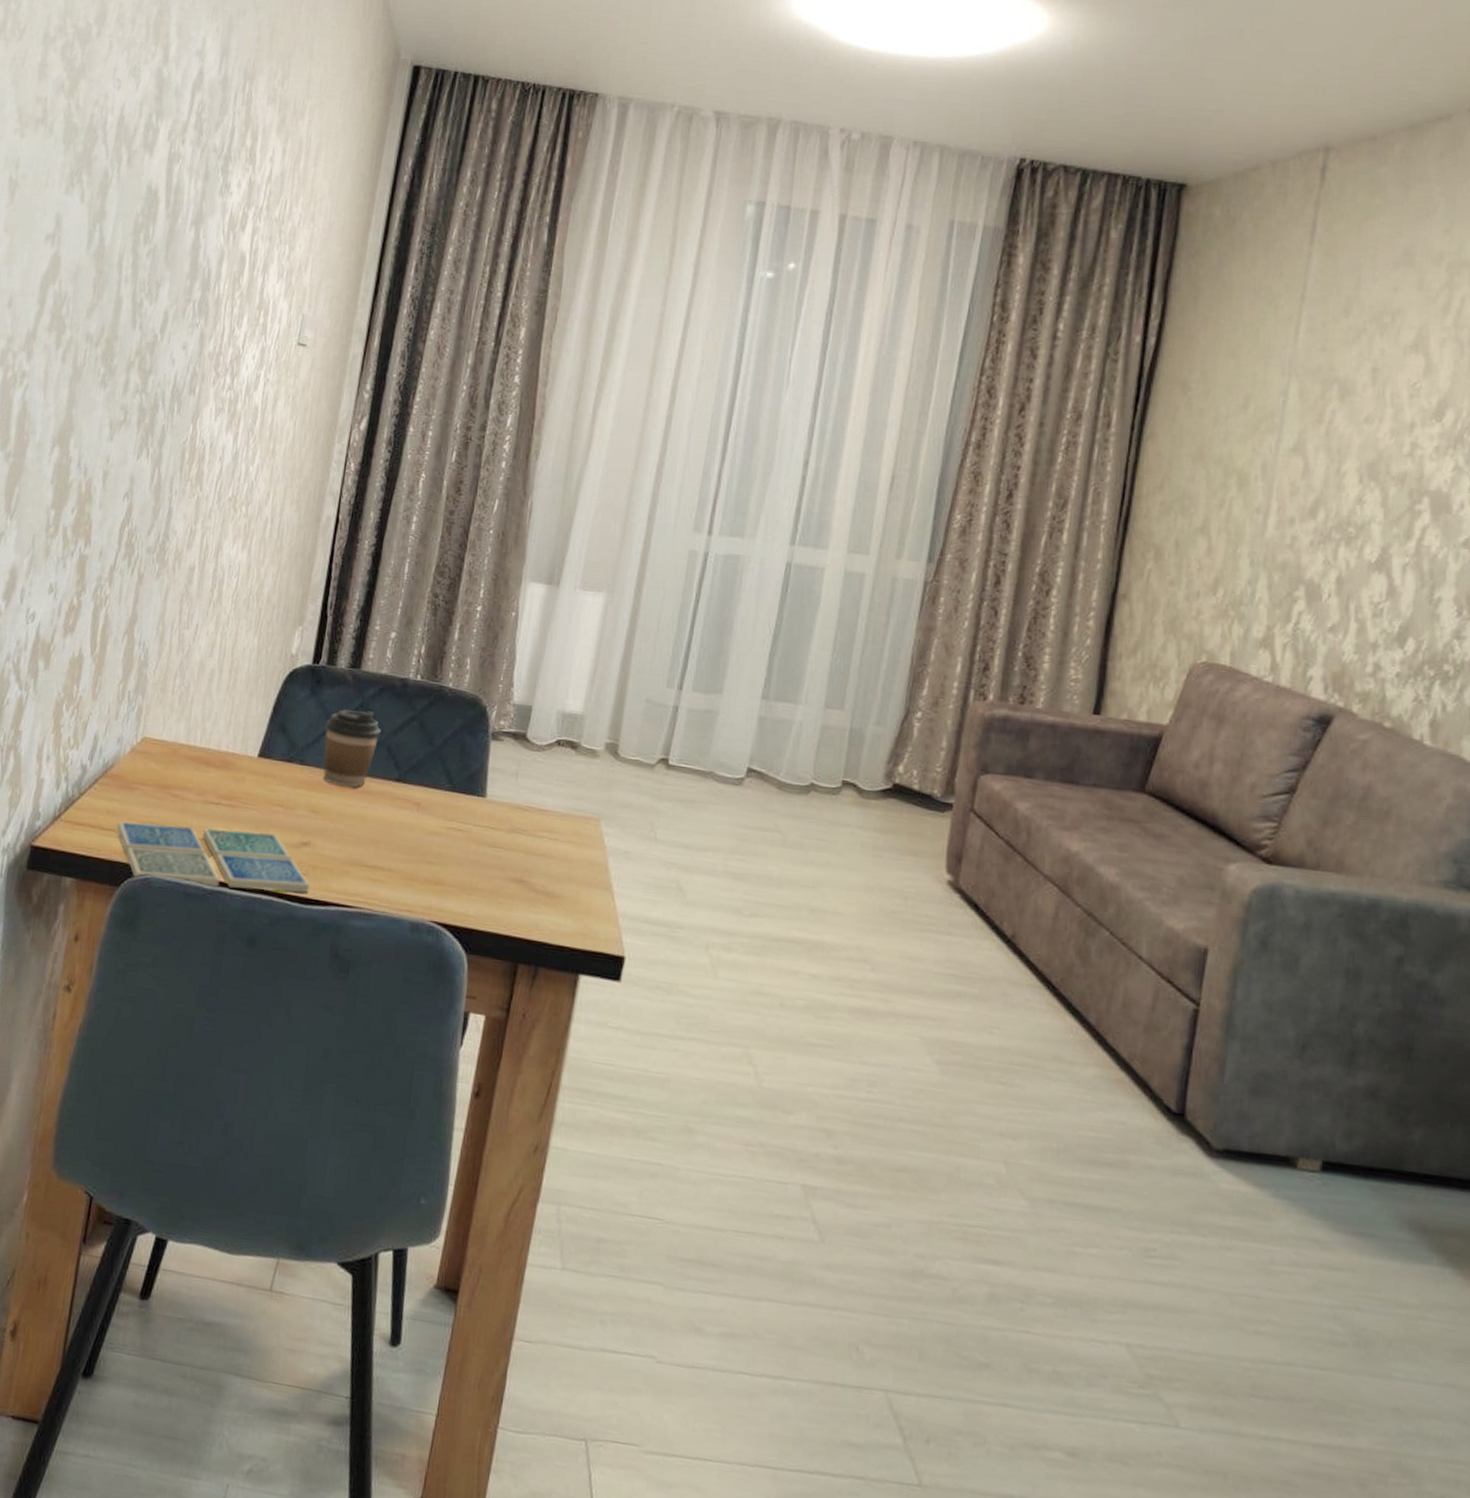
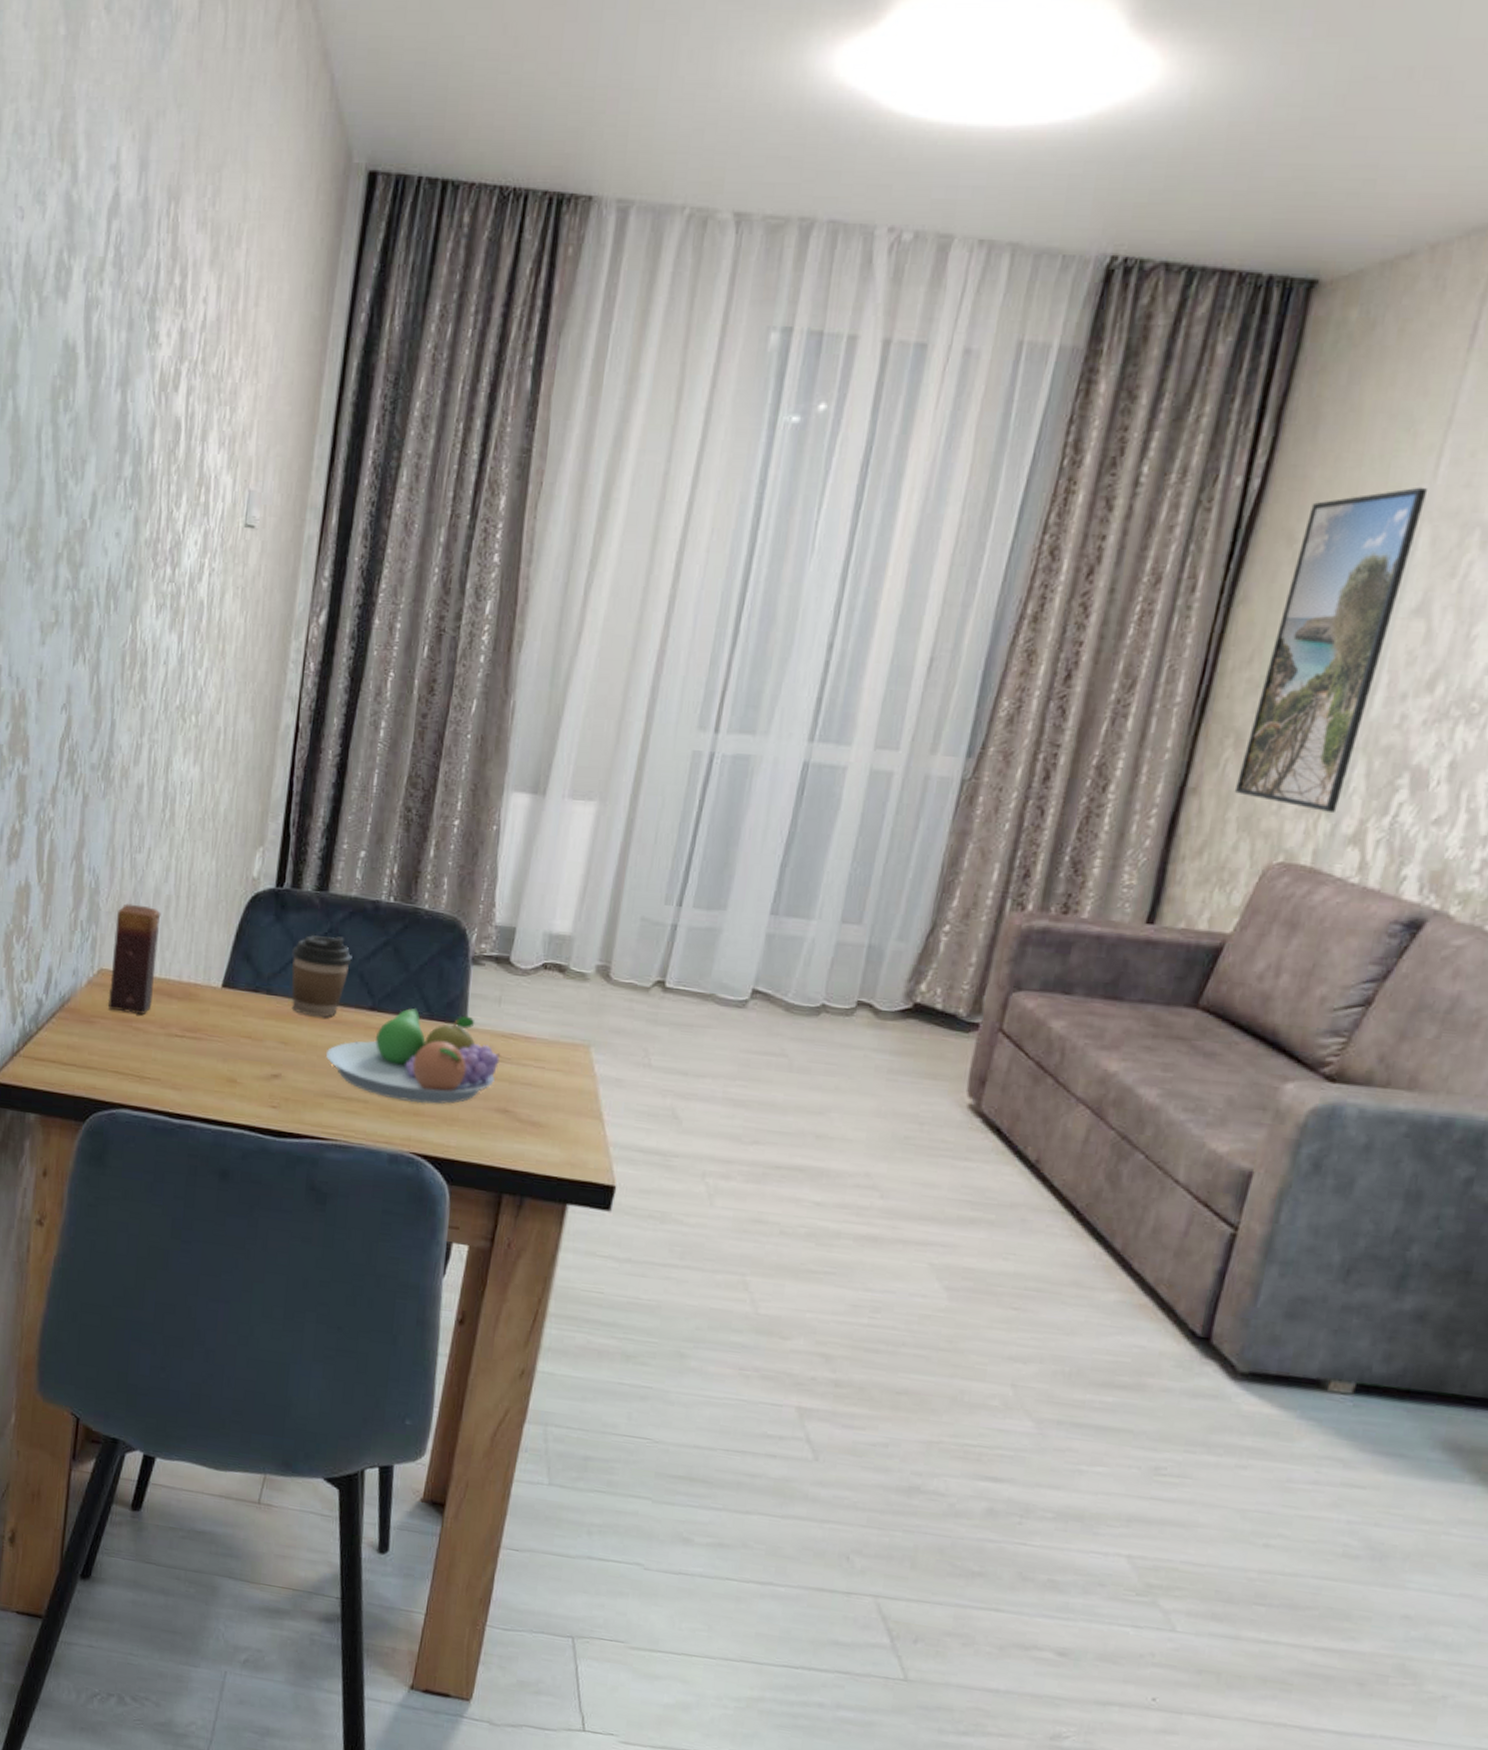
drink coaster: present [116,821,310,893] -> none [78,1055,282,1126]
candle: none [148,676,205,782] -> present [107,903,161,1014]
fruit bowl: none [354,780,518,874] -> present [326,1008,501,1104]
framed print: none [1158,349,1292,619] -> present [1234,487,1429,812]

